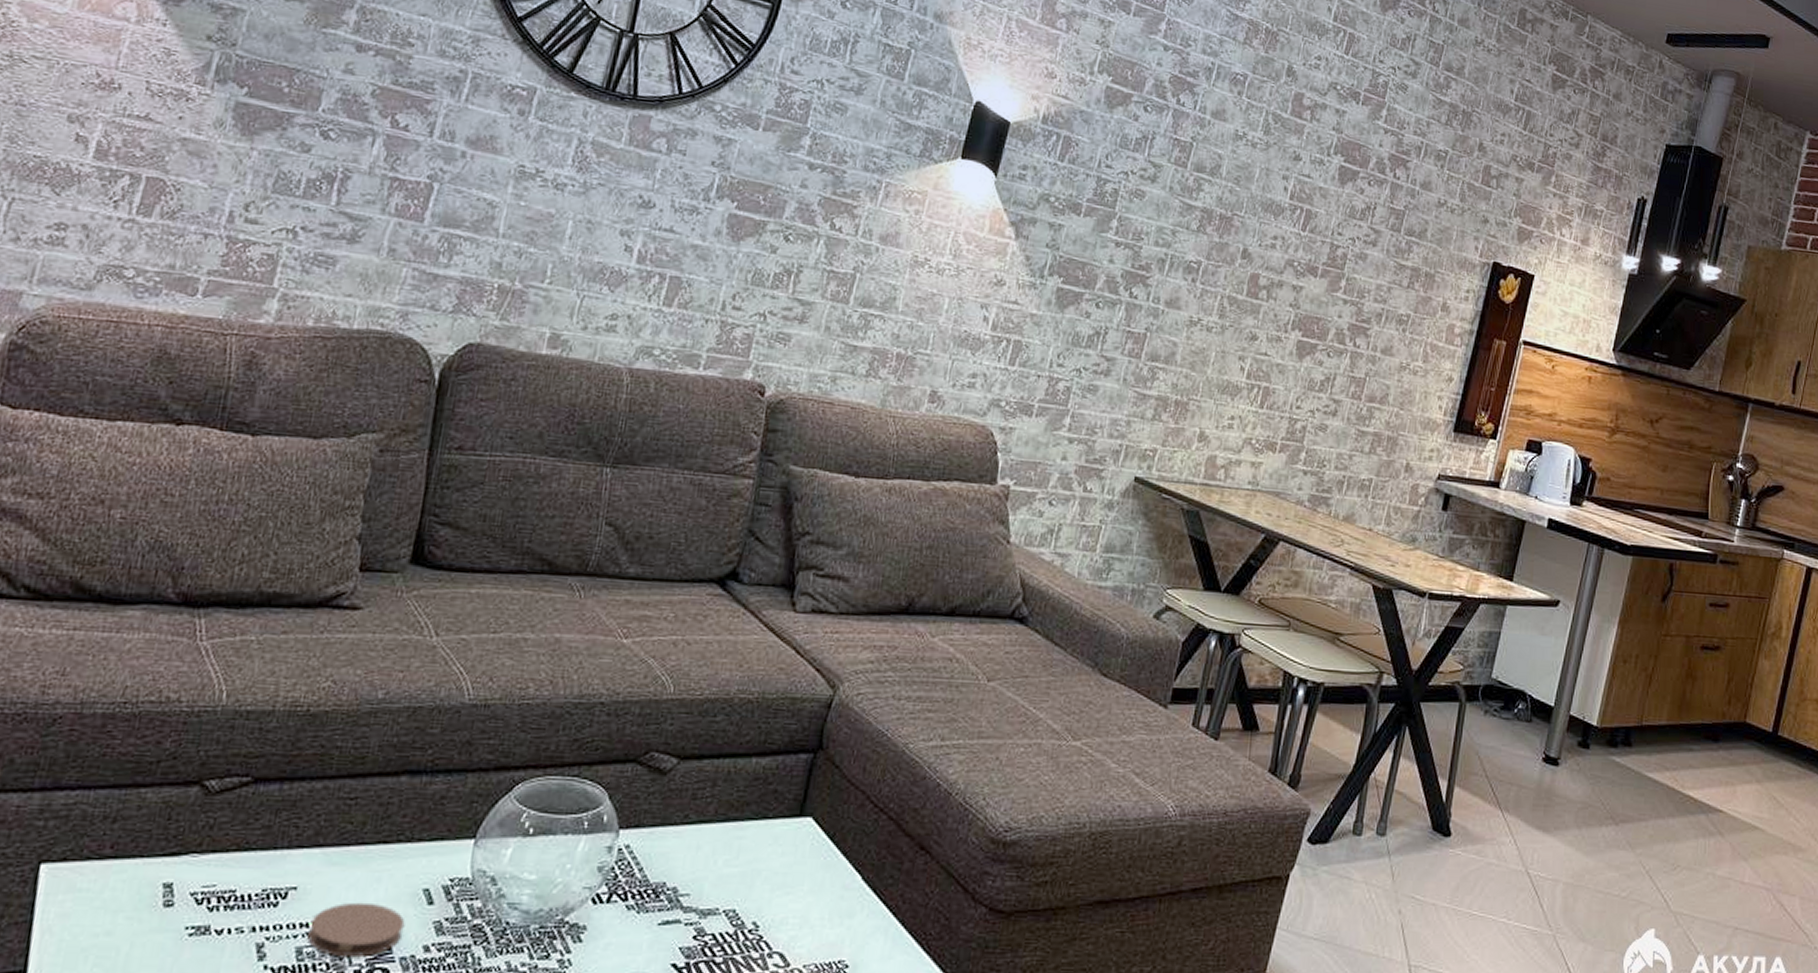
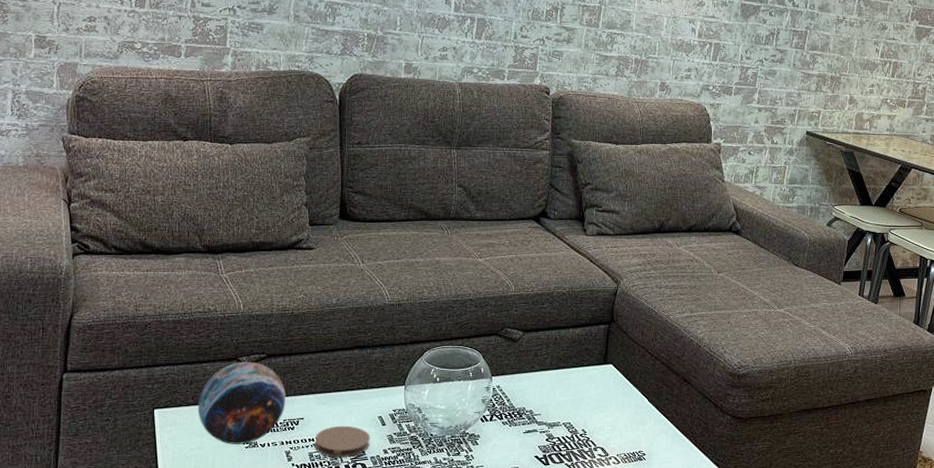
decorative orb: none [116,787,275,929] -> present [197,361,286,444]

